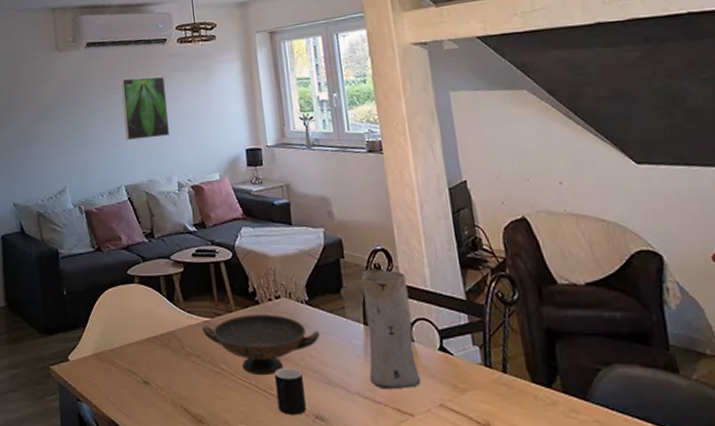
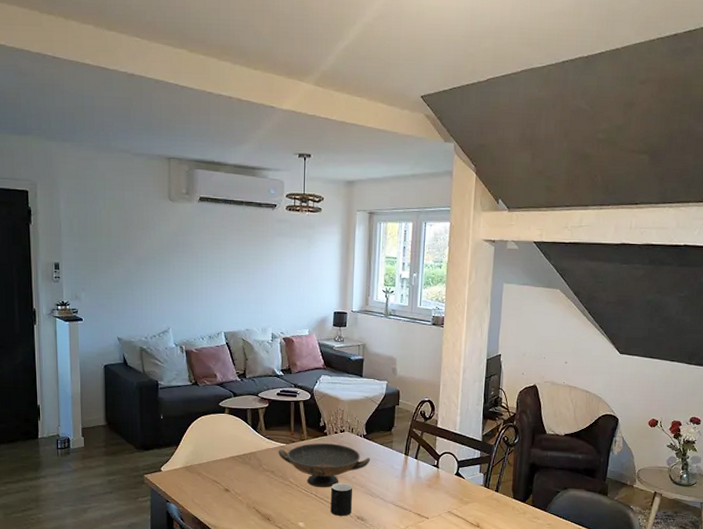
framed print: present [121,76,170,141] -> none [228,236,271,294]
vase: present [361,269,422,390] -> none [402,415,442,501]

